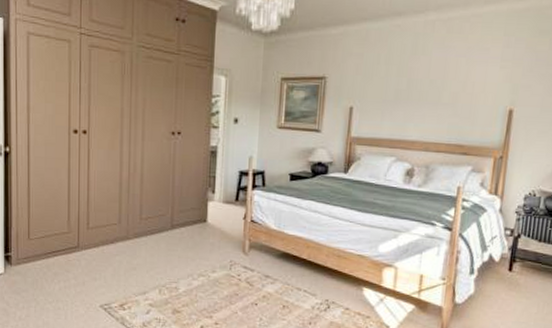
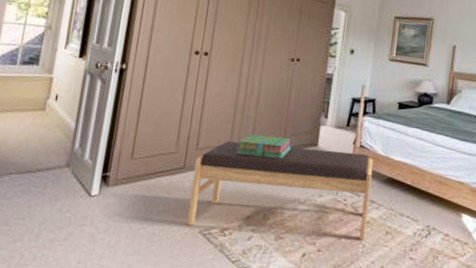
bench: none [87,220,266,314] -> present [186,141,373,240]
stack of books: none [126,212,181,236] -> present [235,134,292,159]

